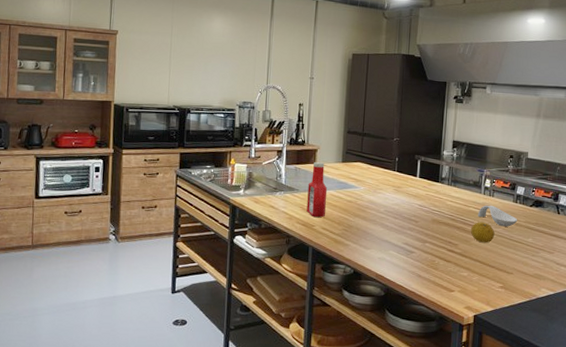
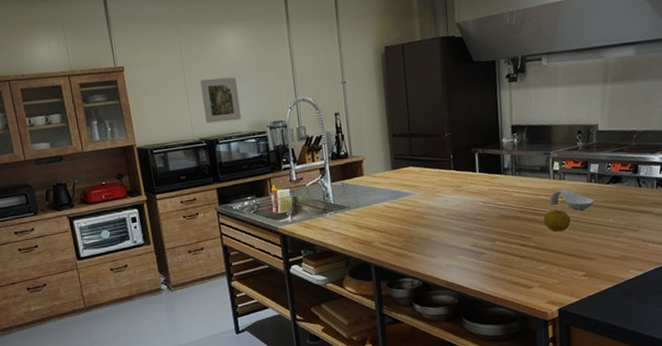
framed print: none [181,54,217,95] -> present [200,77,242,124]
ketchup bottle: present [306,162,328,217] -> none [359,173,383,233]

